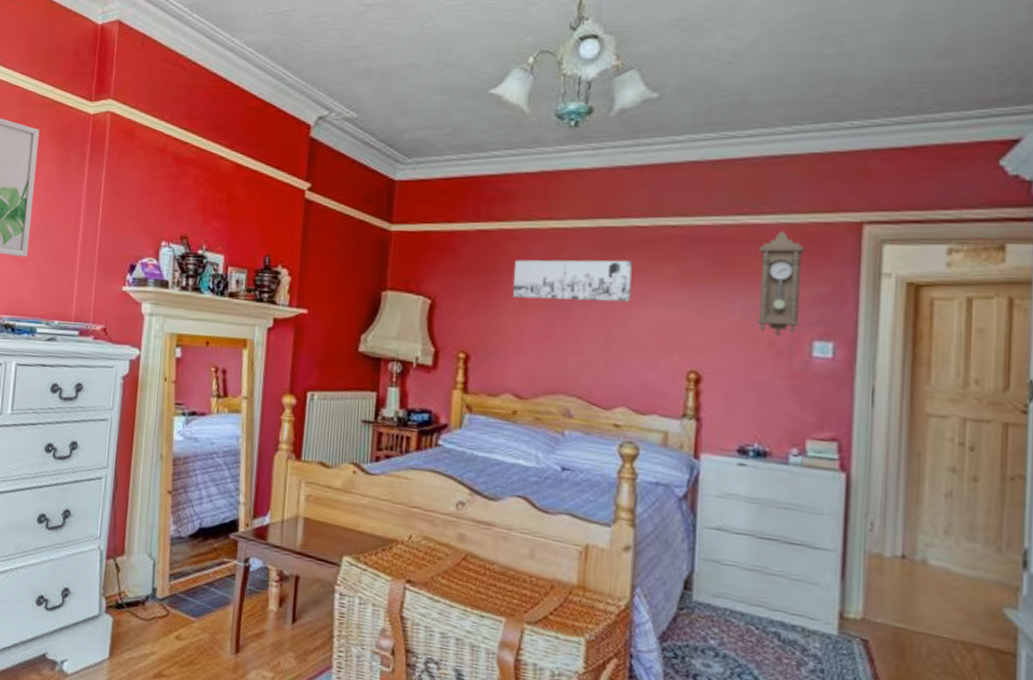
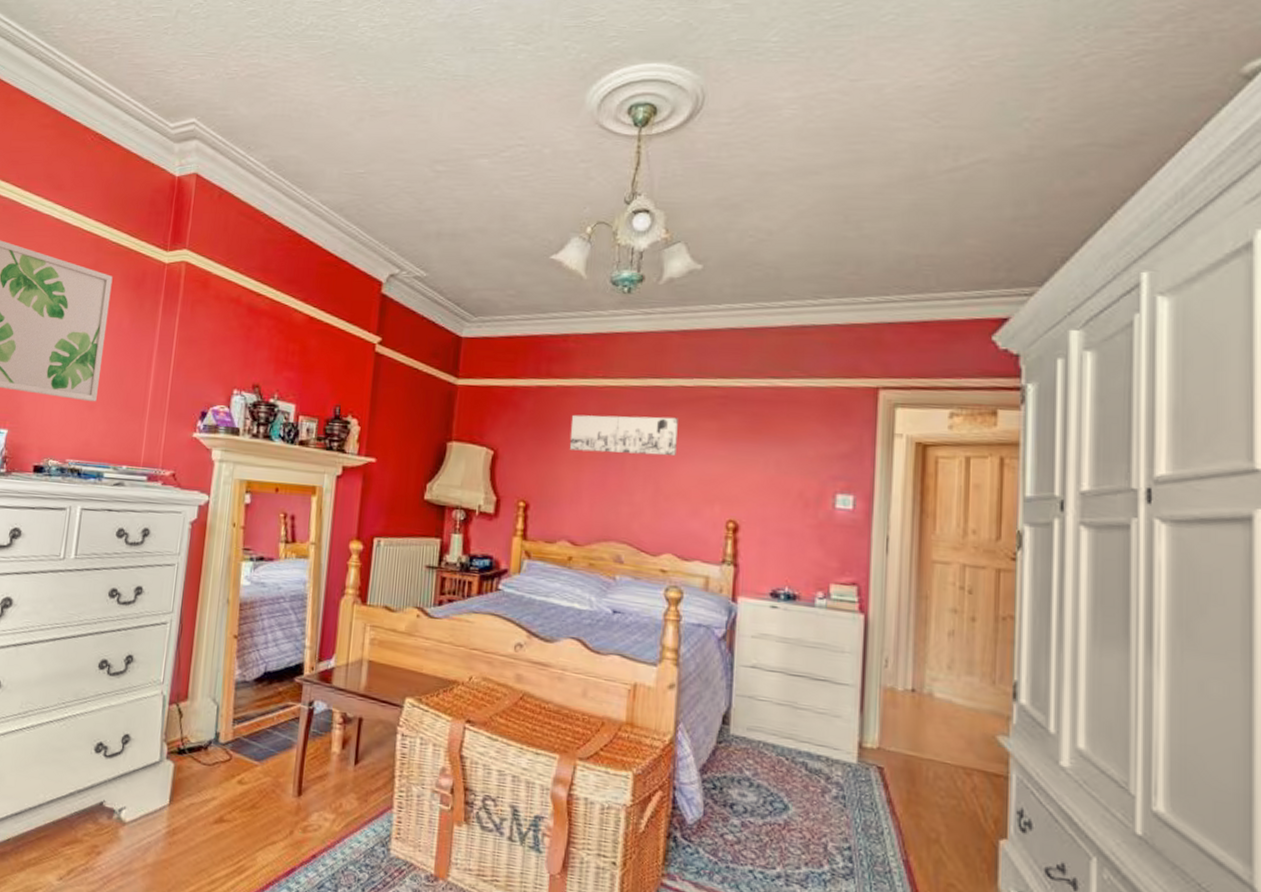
pendulum clock: present [756,230,805,337] -> none [787,393,829,490]

